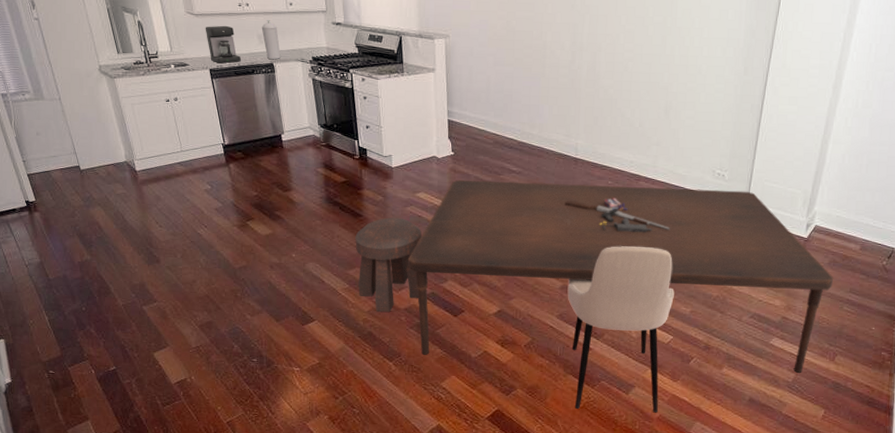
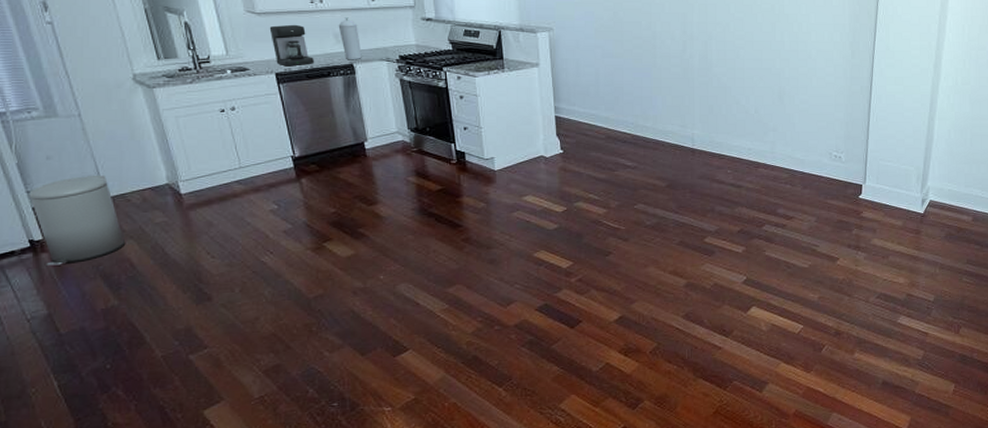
pedal bin: none [25,150,95,223] -> present [29,174,126,266]
stool: present [355,217,422,313] -> none [455,225,531,333]
dining table: present [407,179,834,373] -> none [516,171,952,375]
dining chair: present [567,246,674,413] -> none [692,235,801,415]

